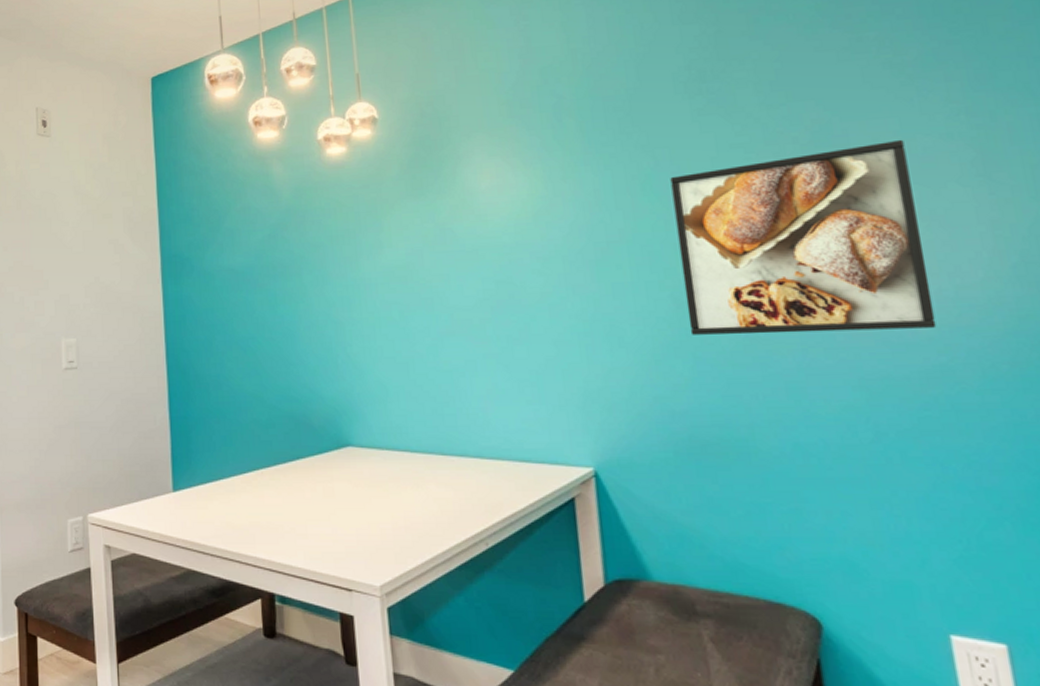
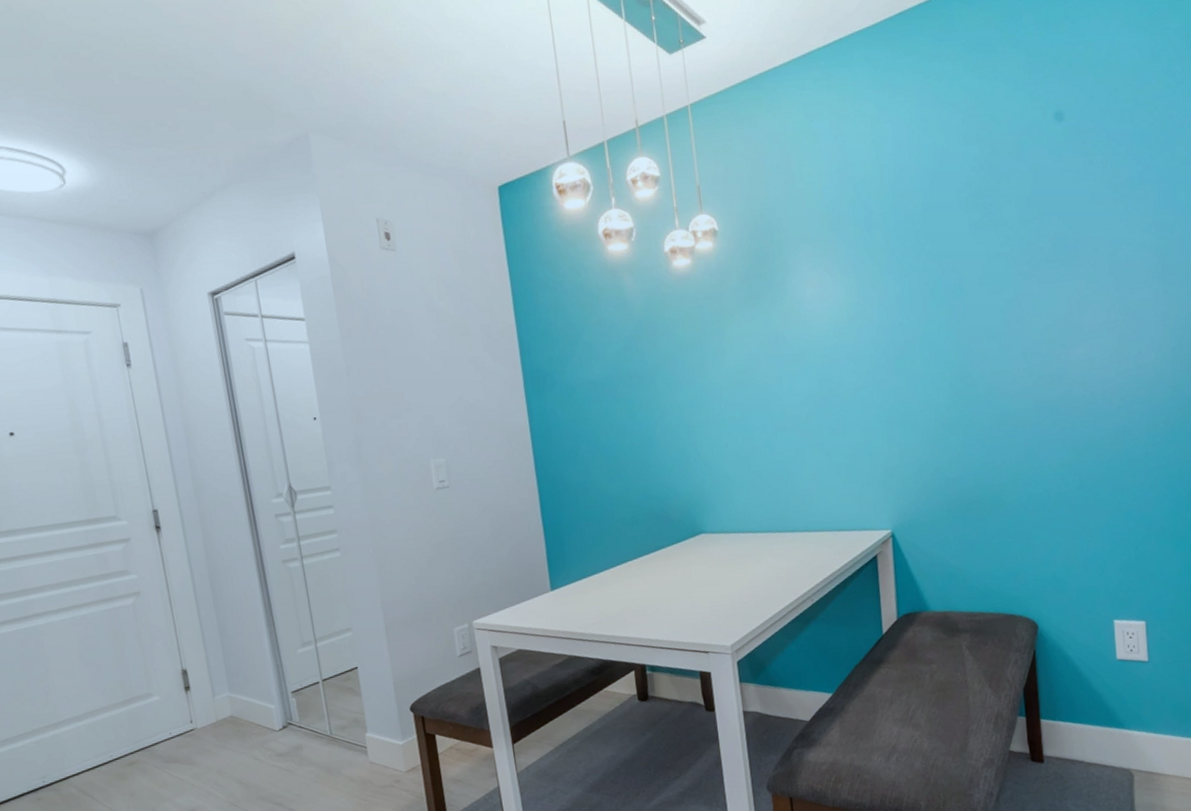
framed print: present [670,139,937,335] -> none [952,248,1123,416]

